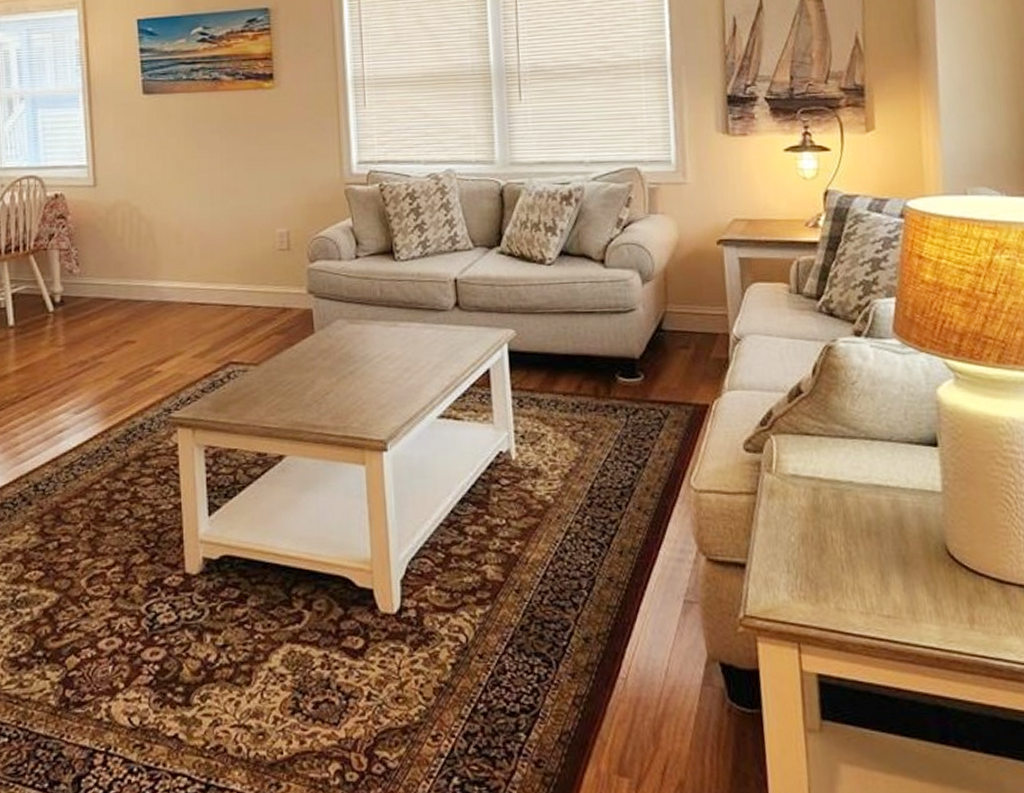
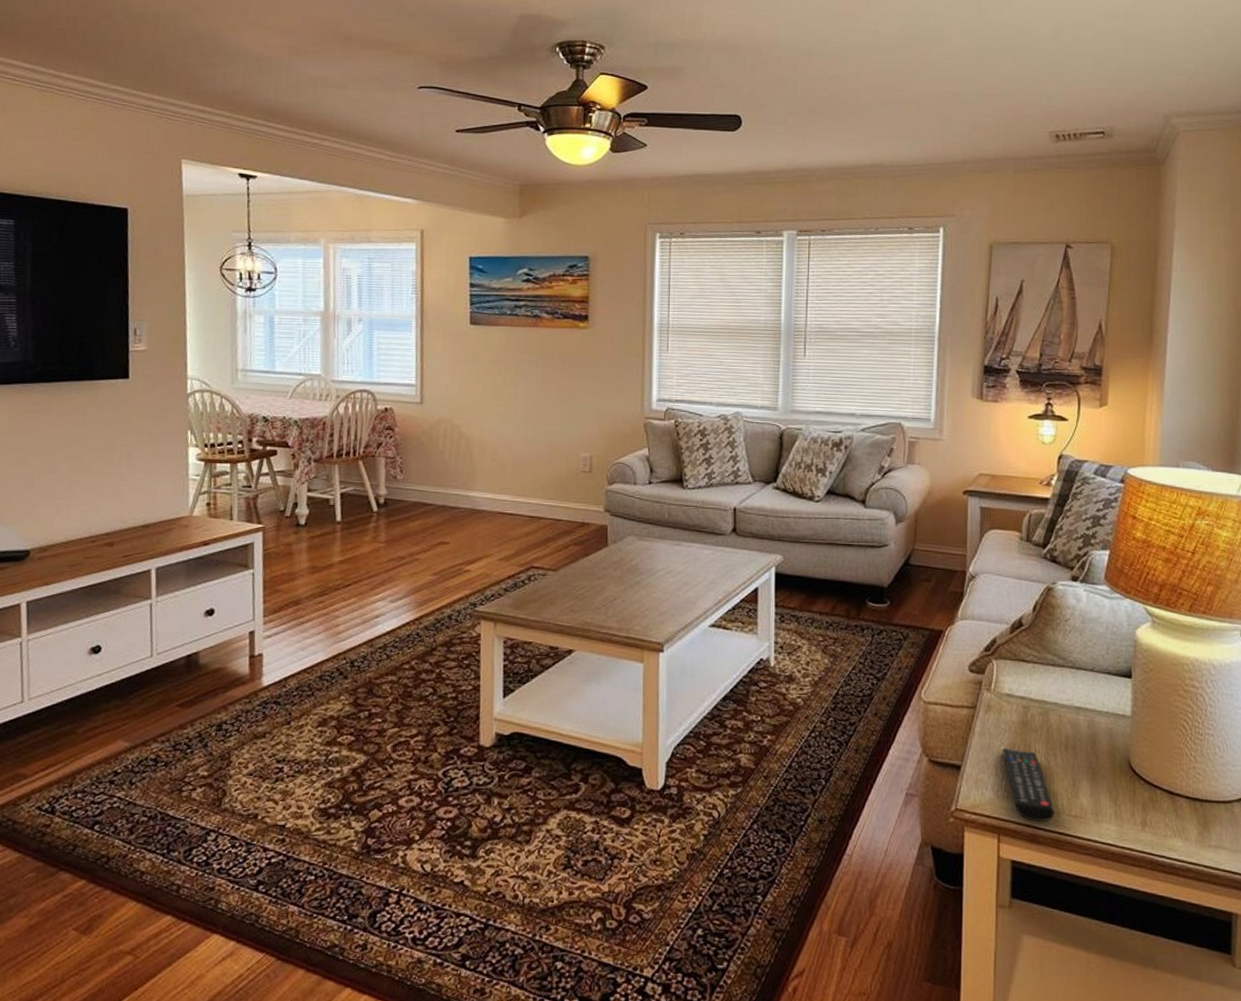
remote control: none [792,539,863,626] -> present [1002,748,1055,822]

